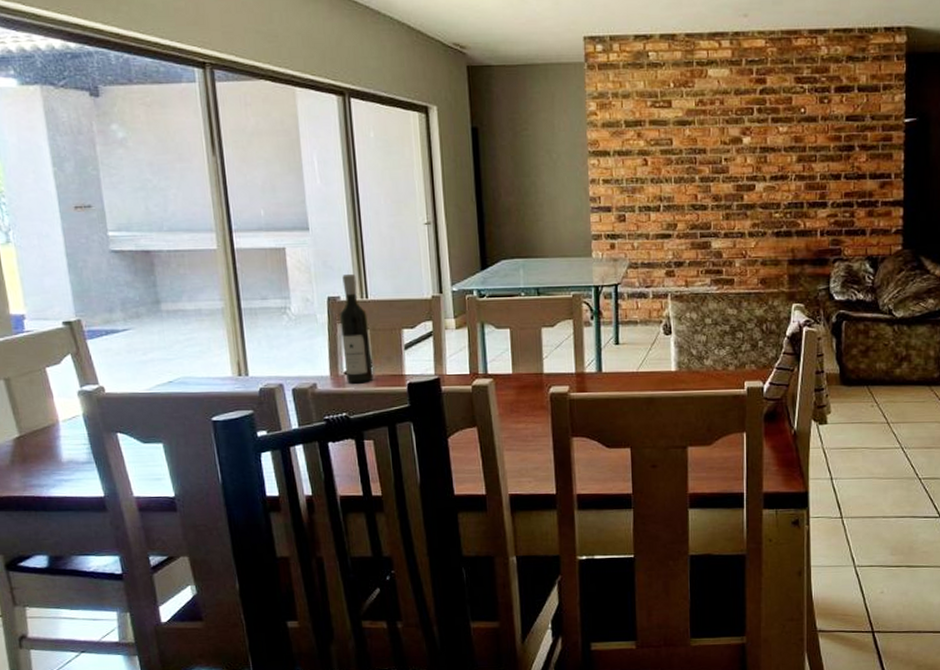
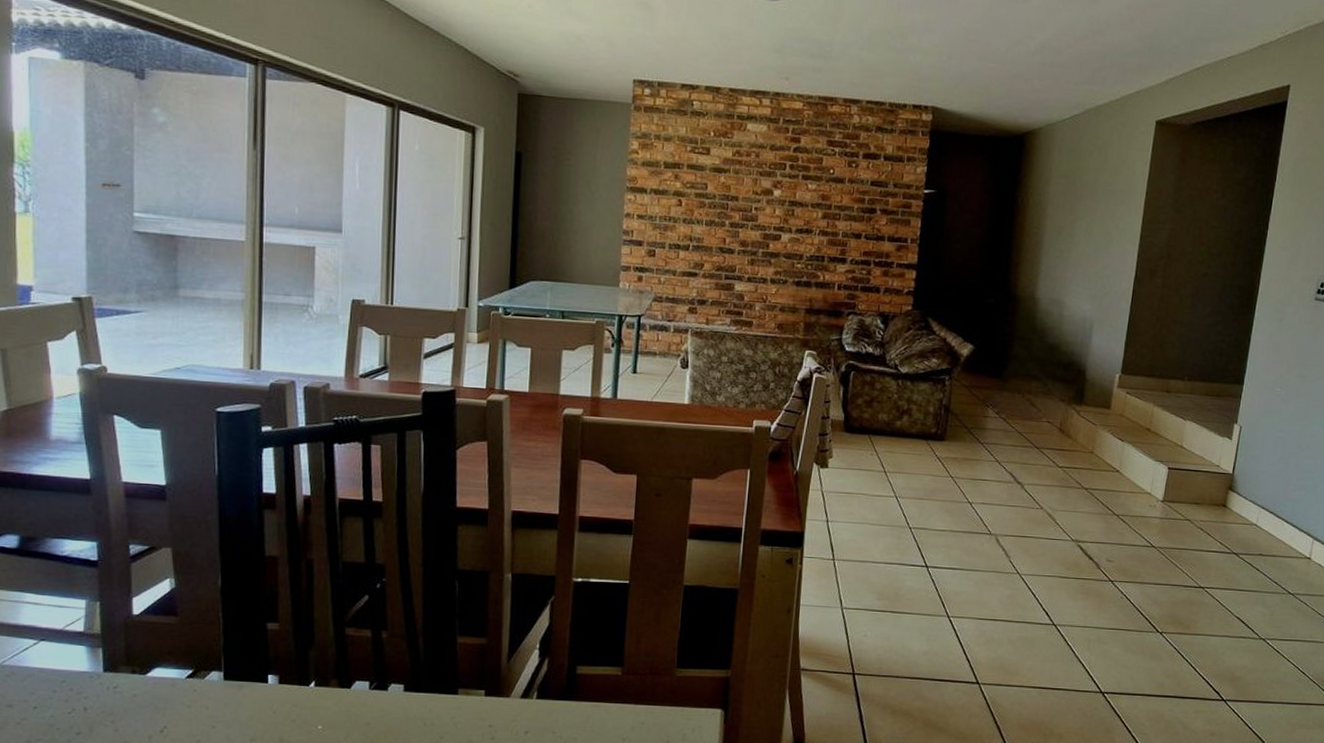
bottle: present [339,273,374,384] -> none [360,278,390,388]

